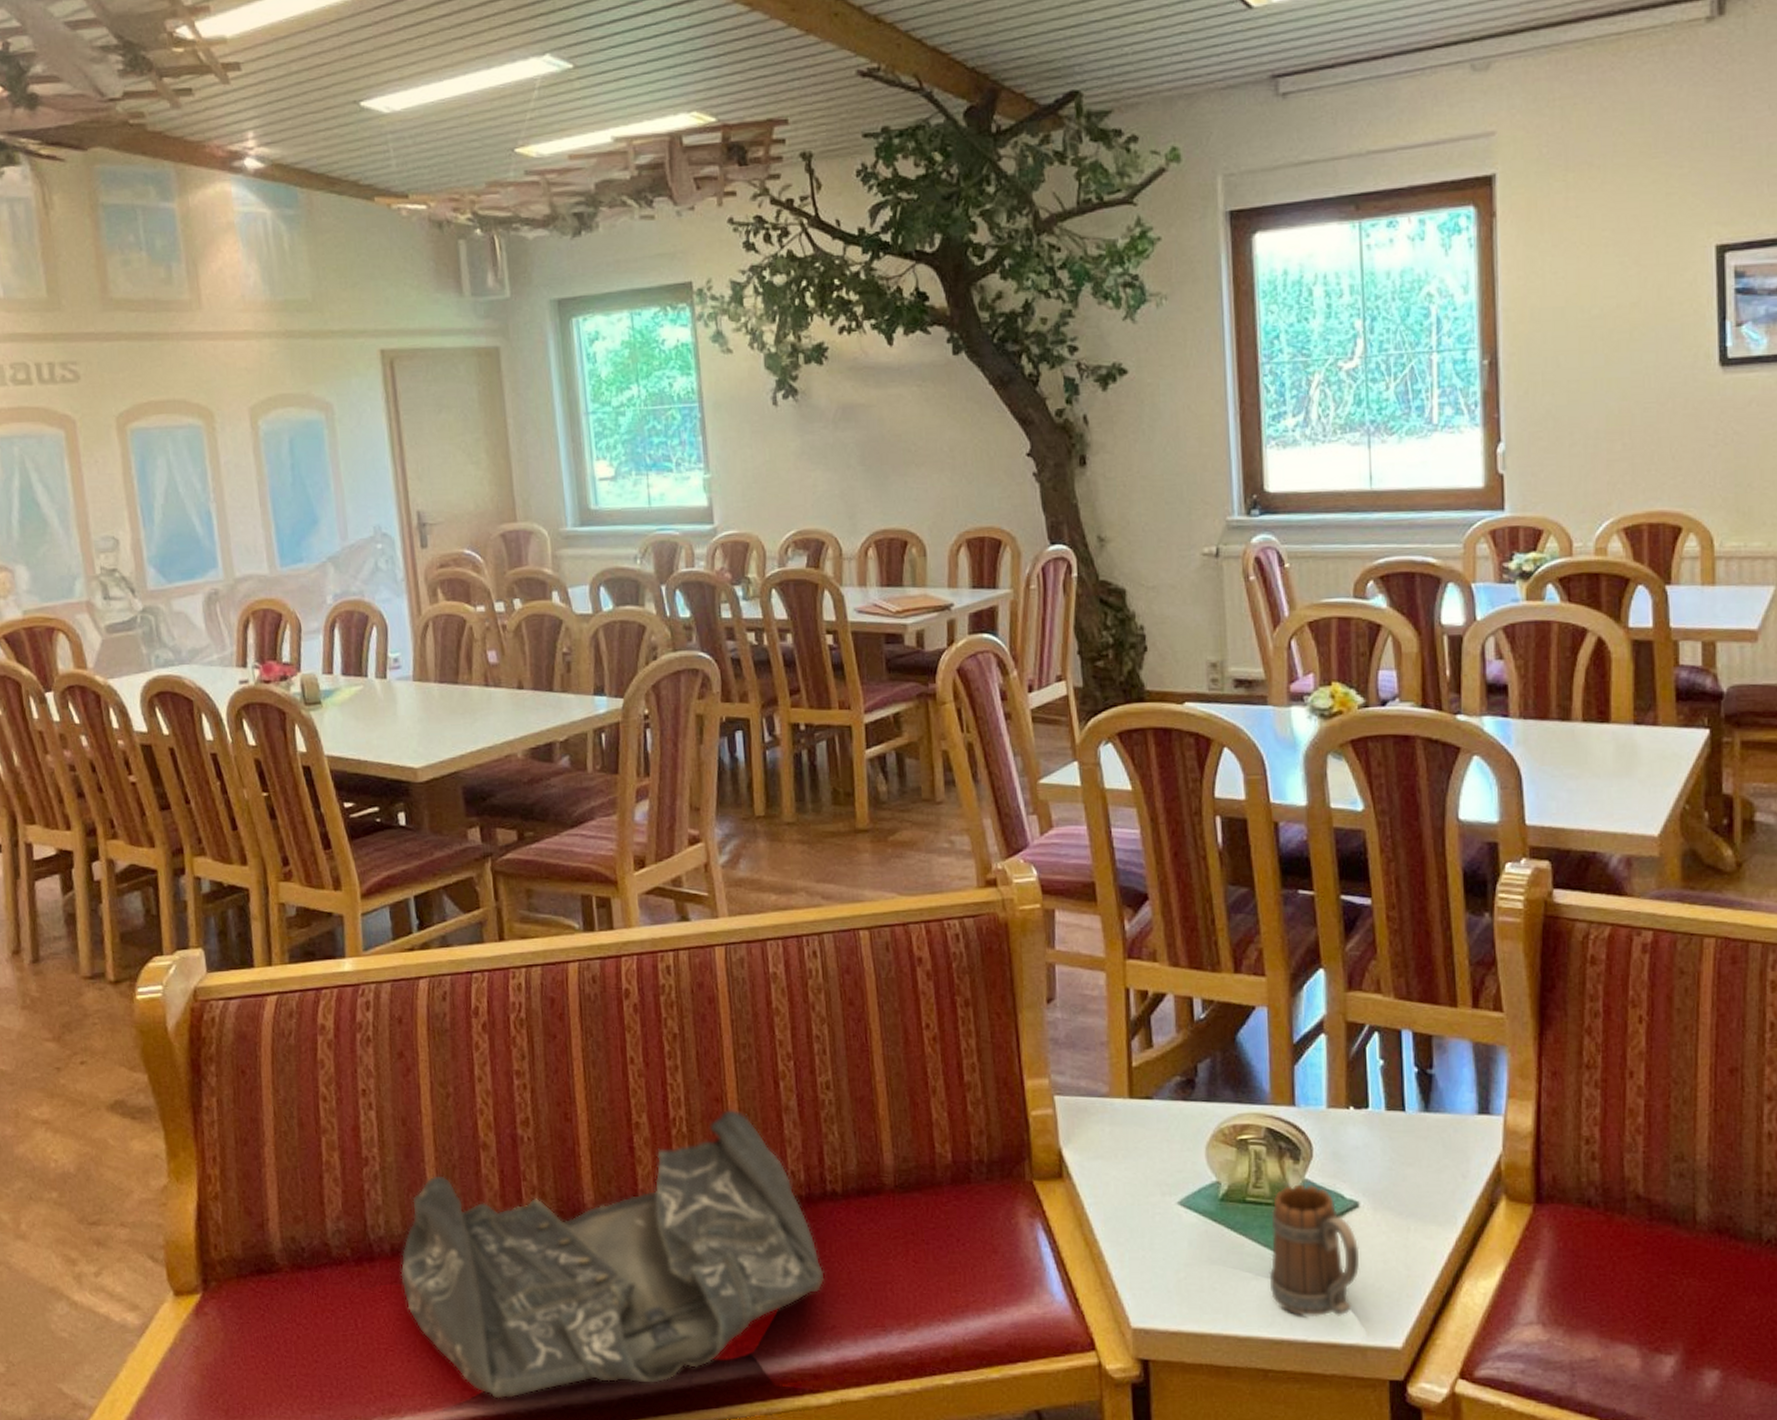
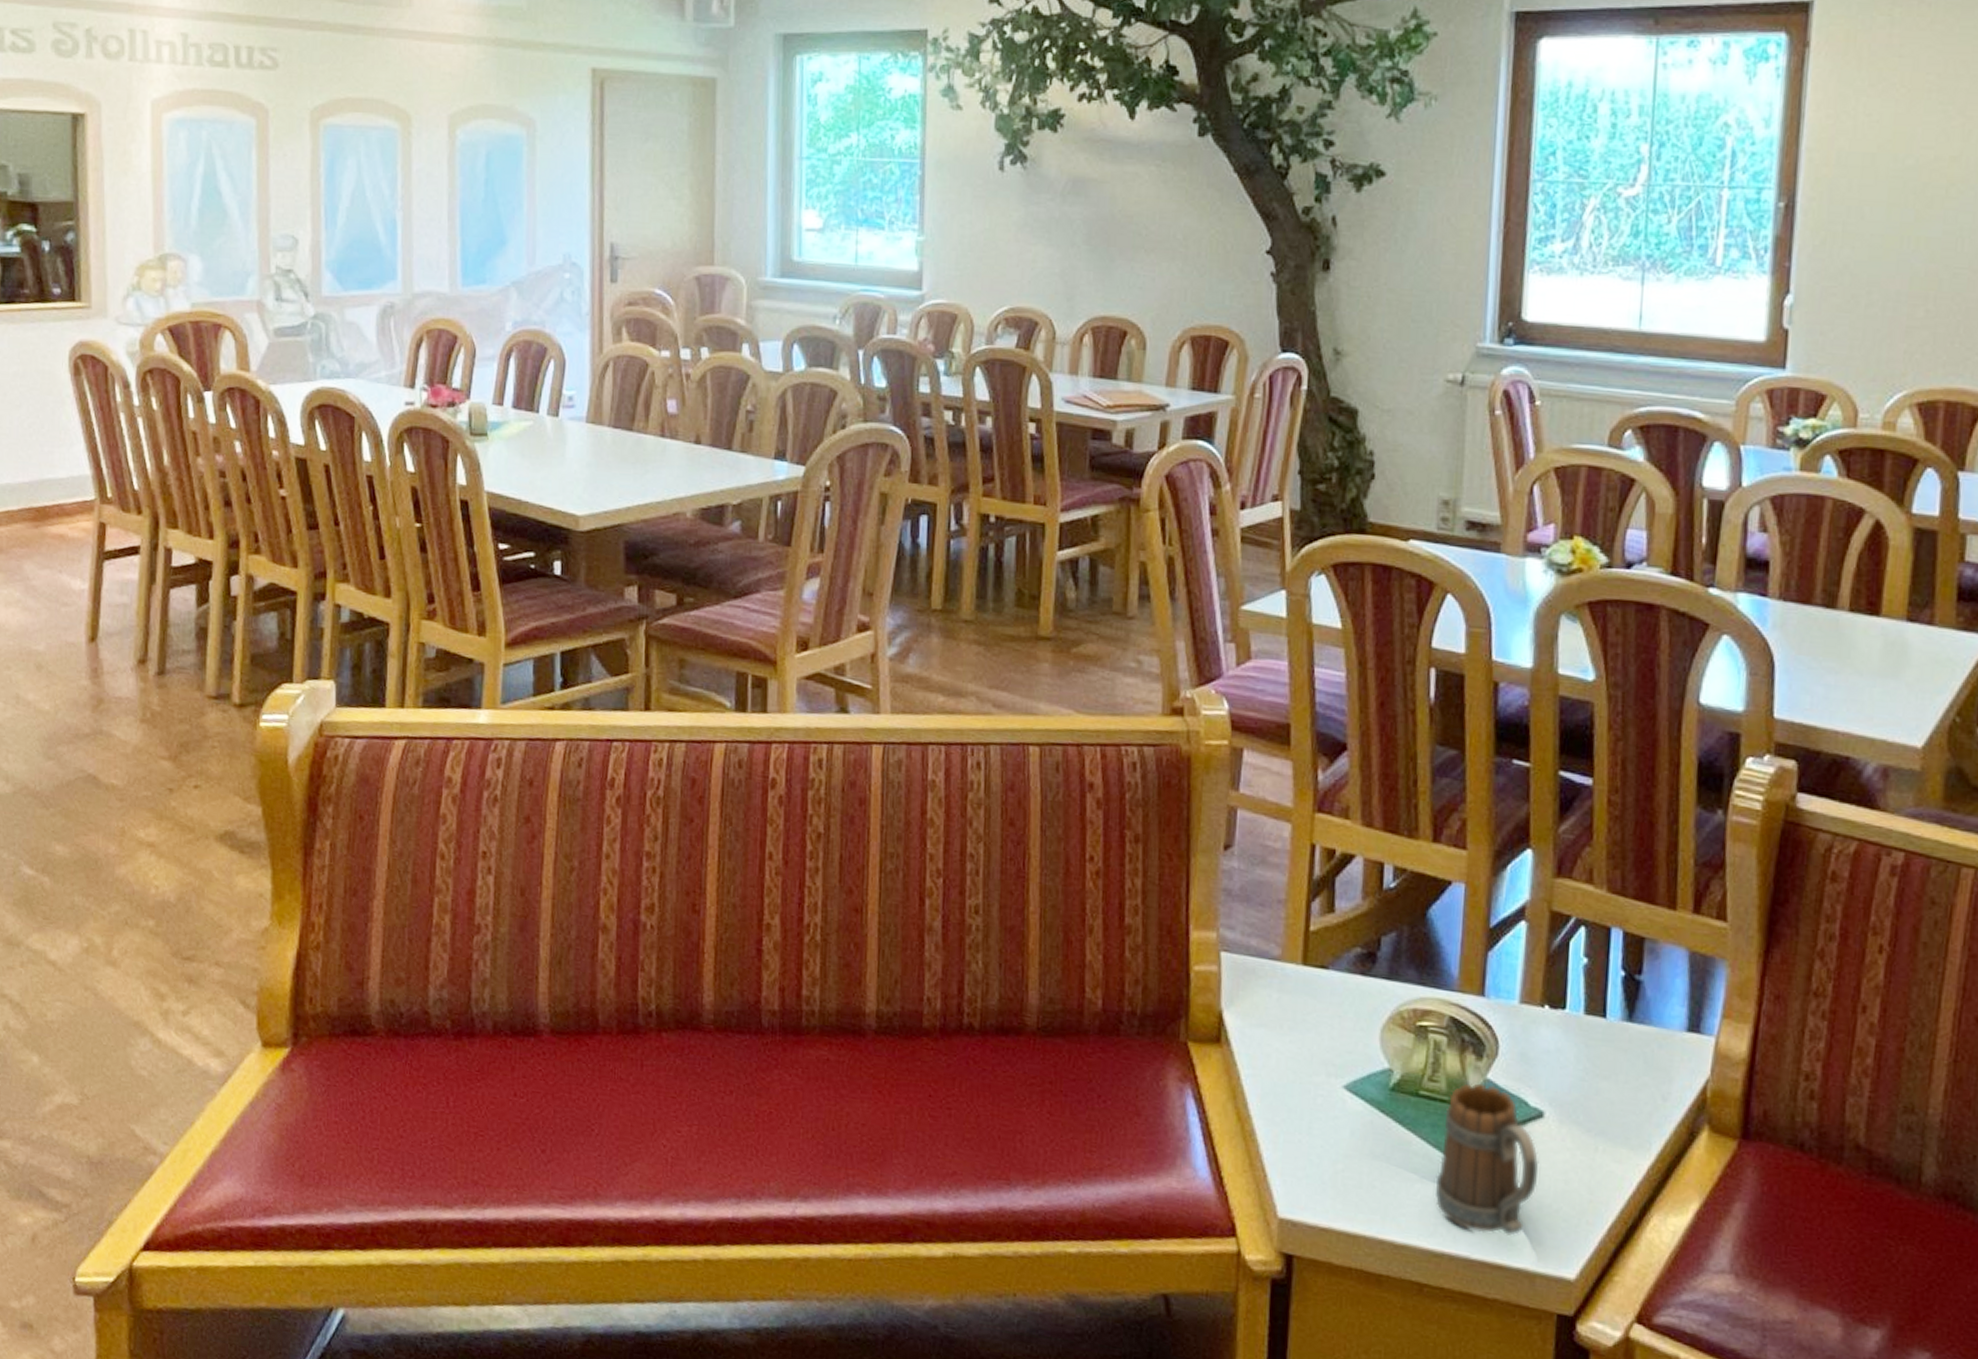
jacket: present [400,1110,825,1399] -> none [500,922,951,1209]

